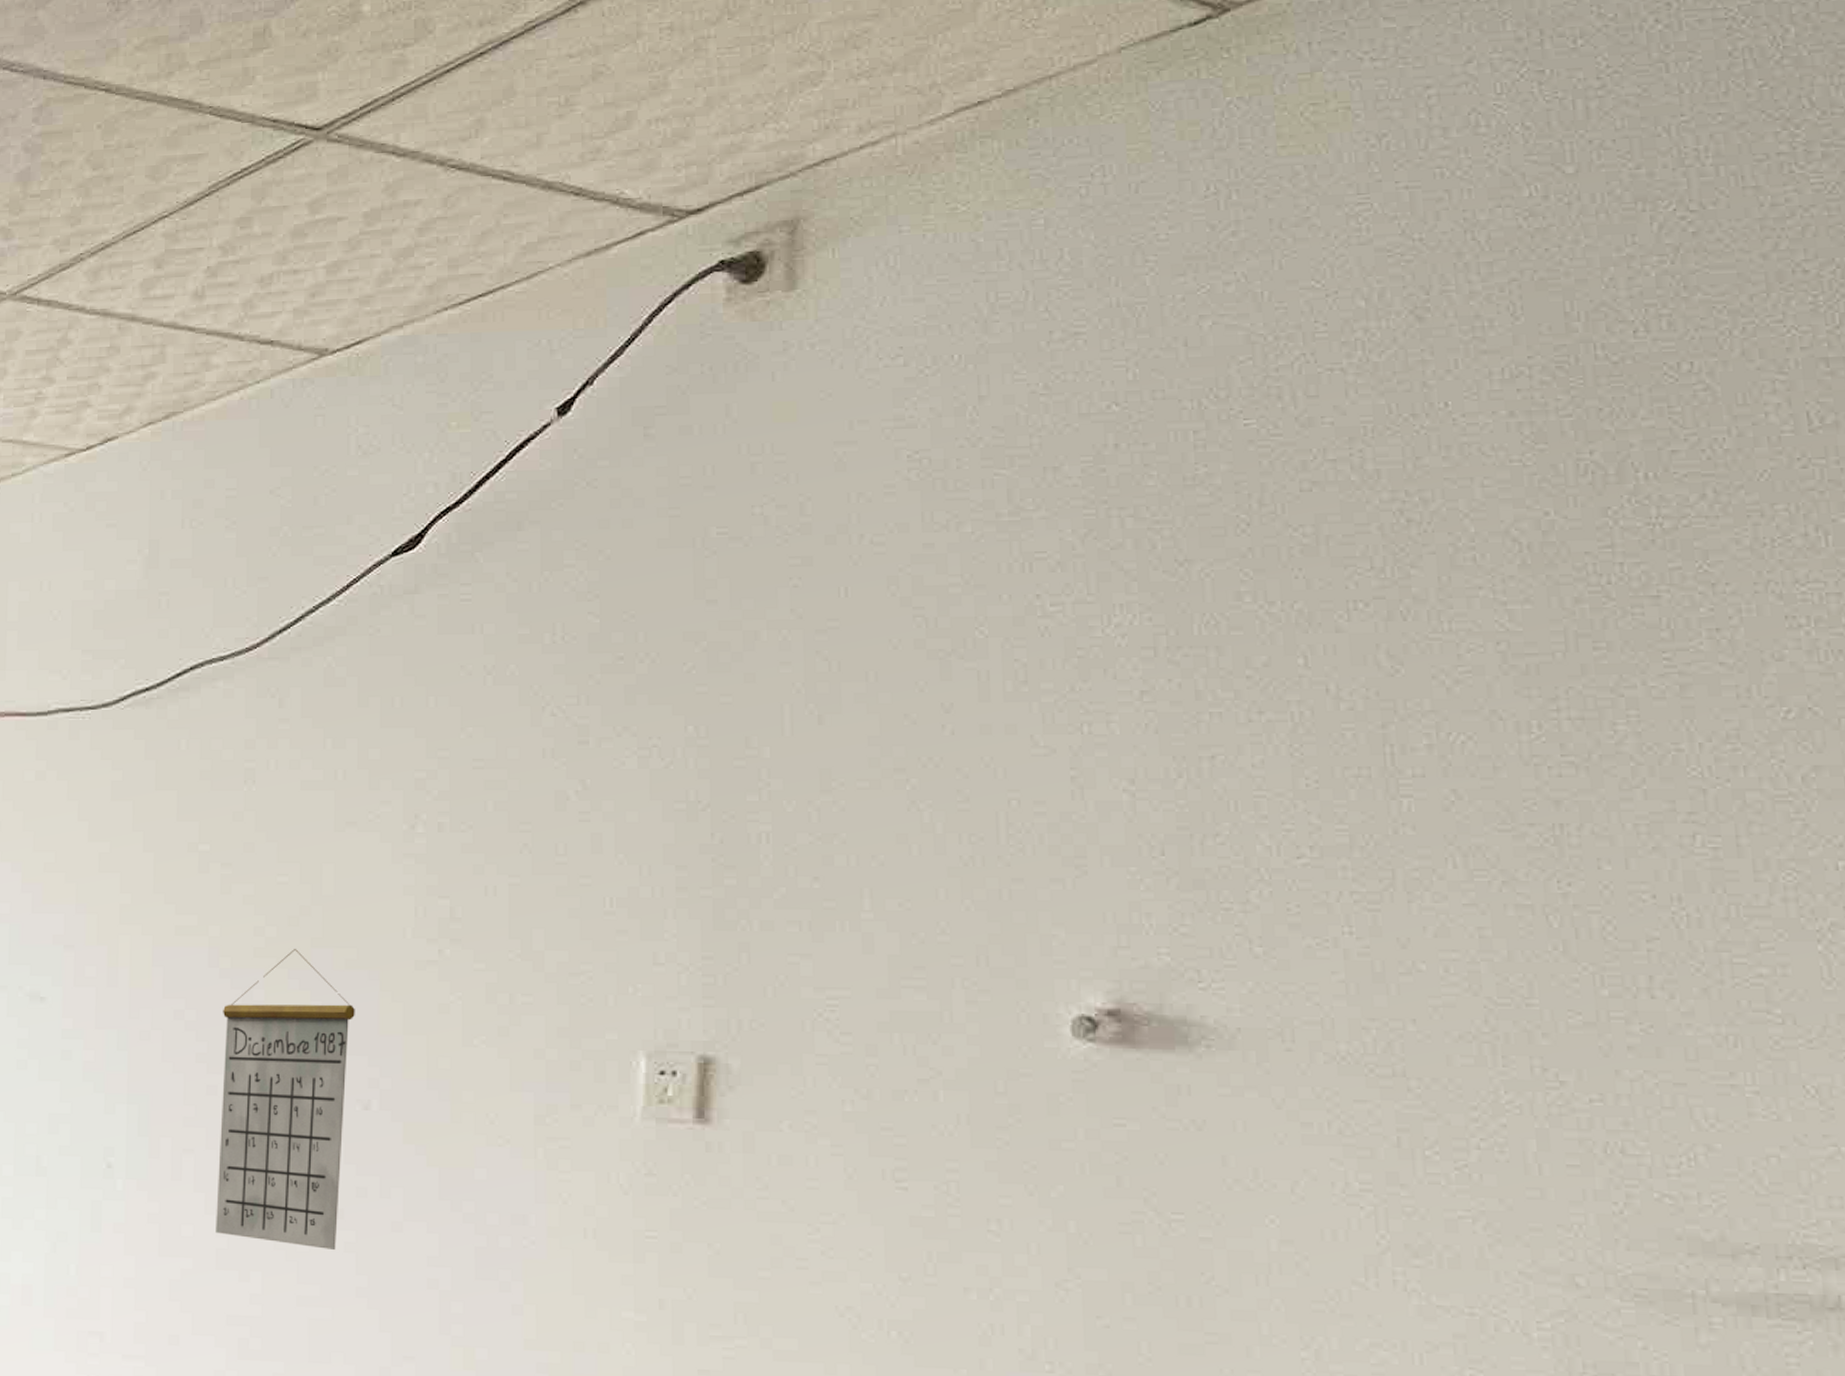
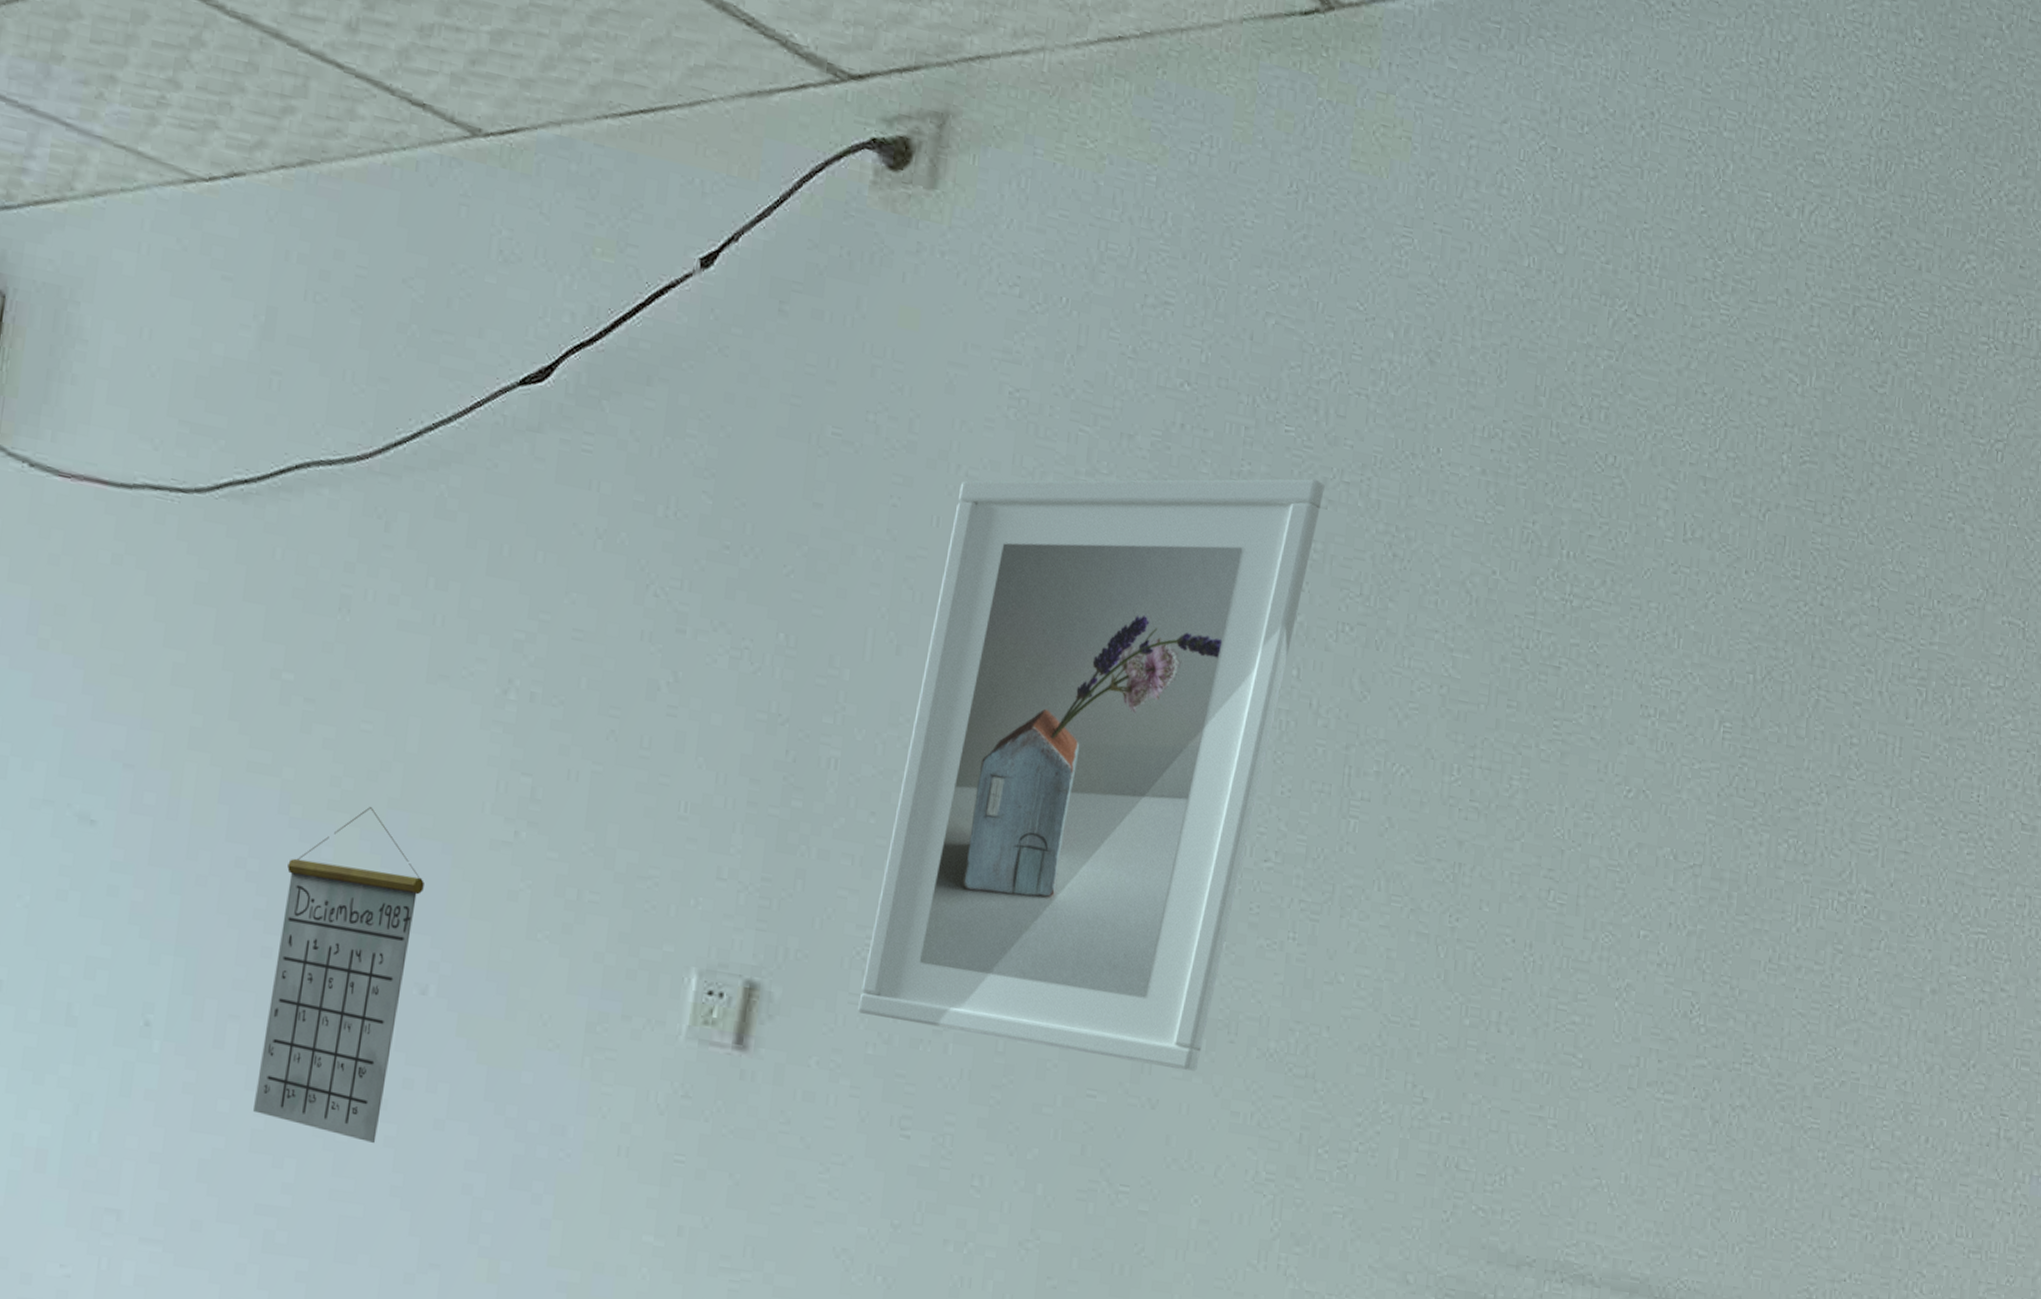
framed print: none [828,464,1305,1086] -> present [858,478,1325,1071]

